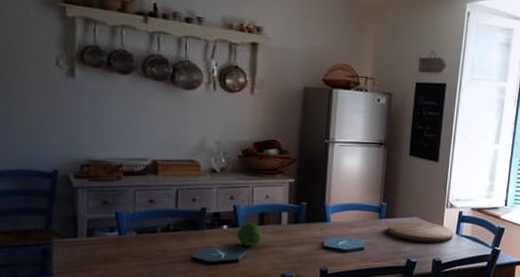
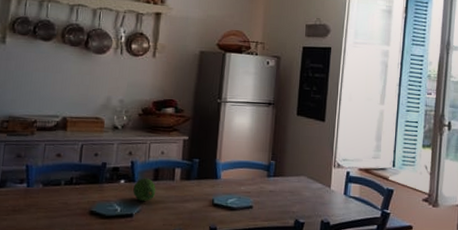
cutting board: present [388,221,453,243] -> none [276,179,341,203]

